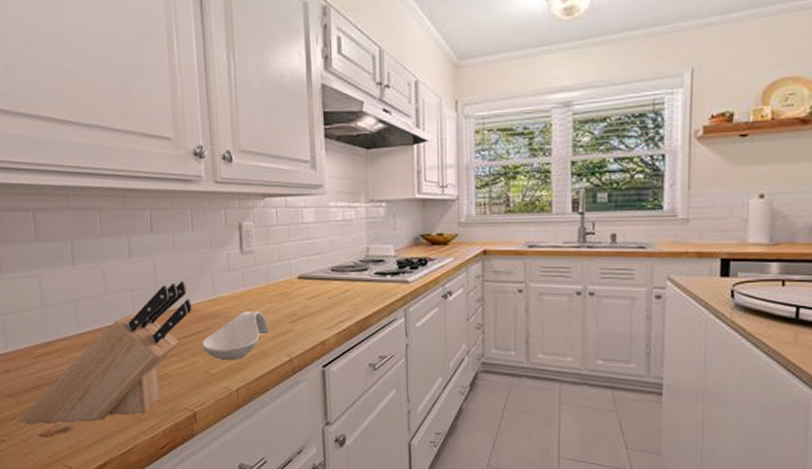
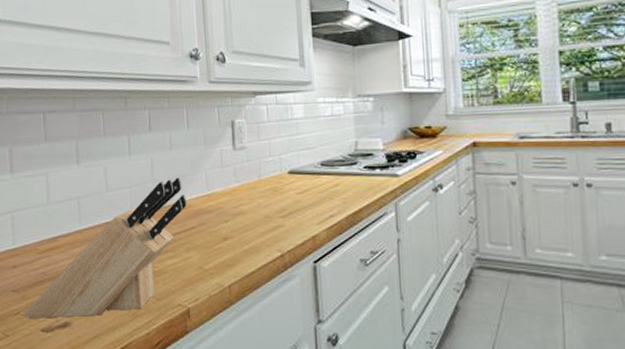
spoon rest: present [201,310,269,361] -> none [195,206,261,256]

